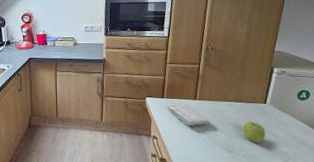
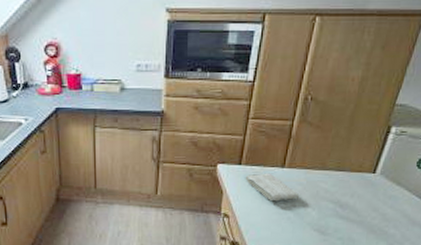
fruit: present [242,122,266,142] -> none [340,196,370,222]

